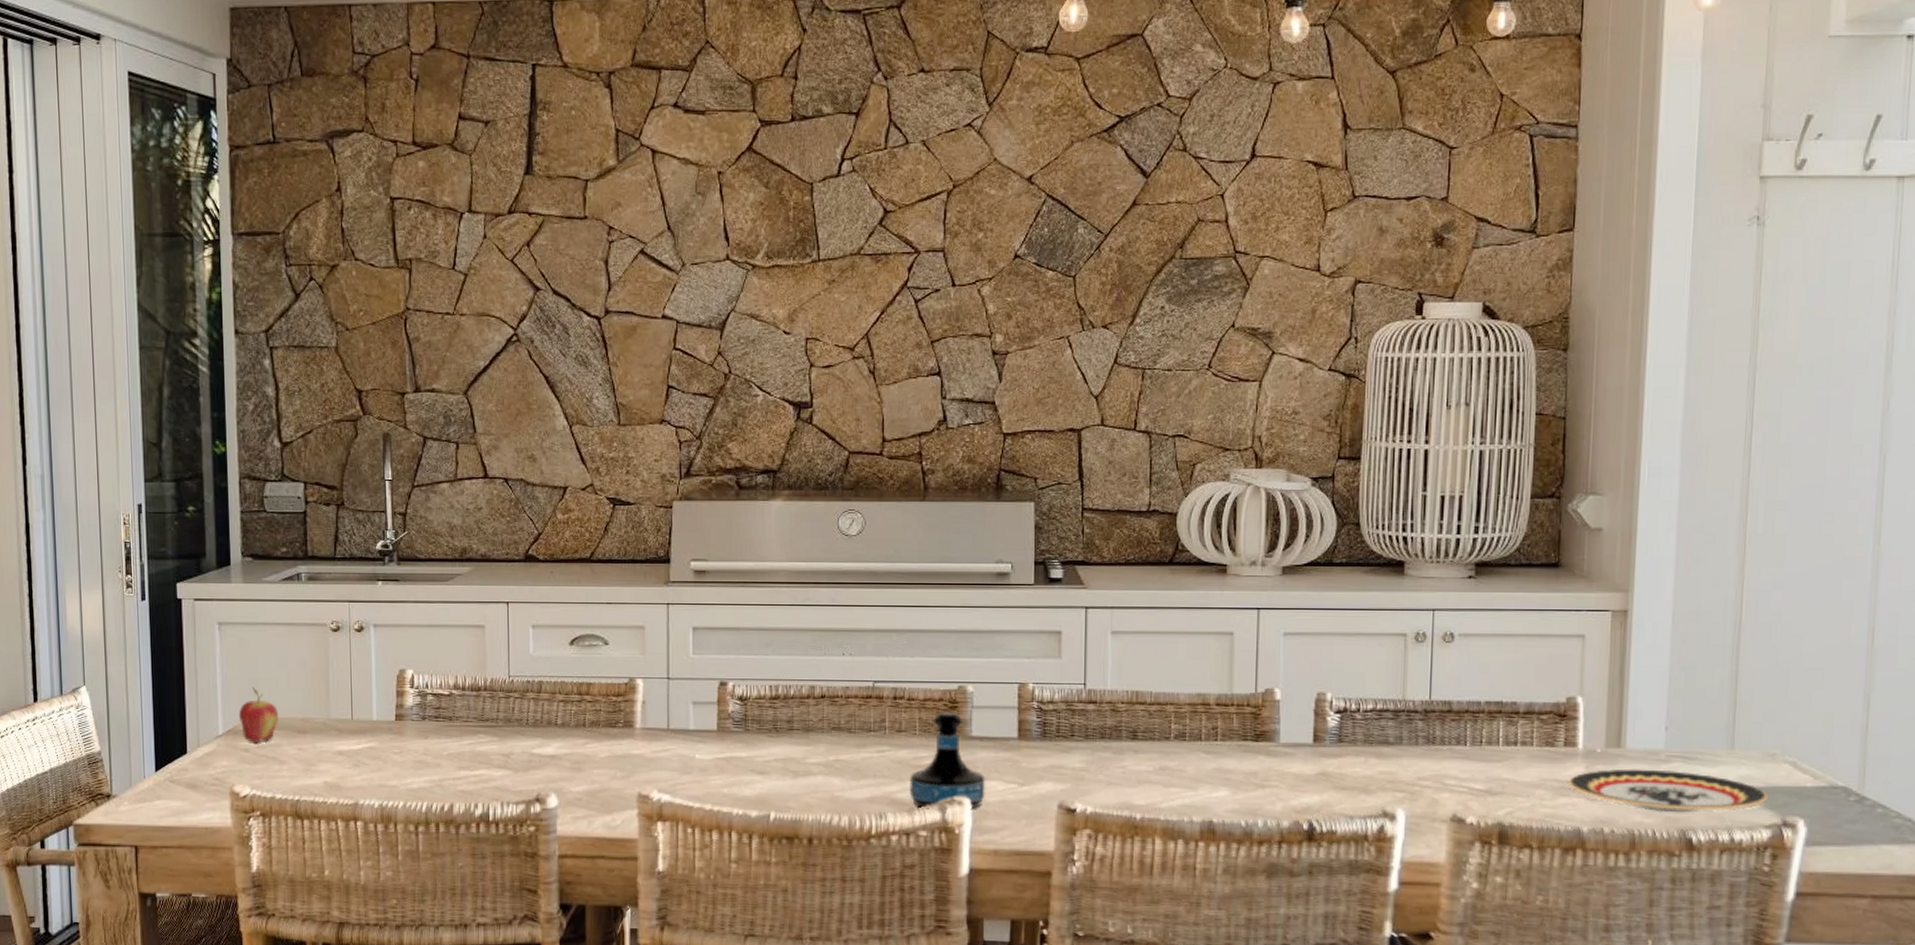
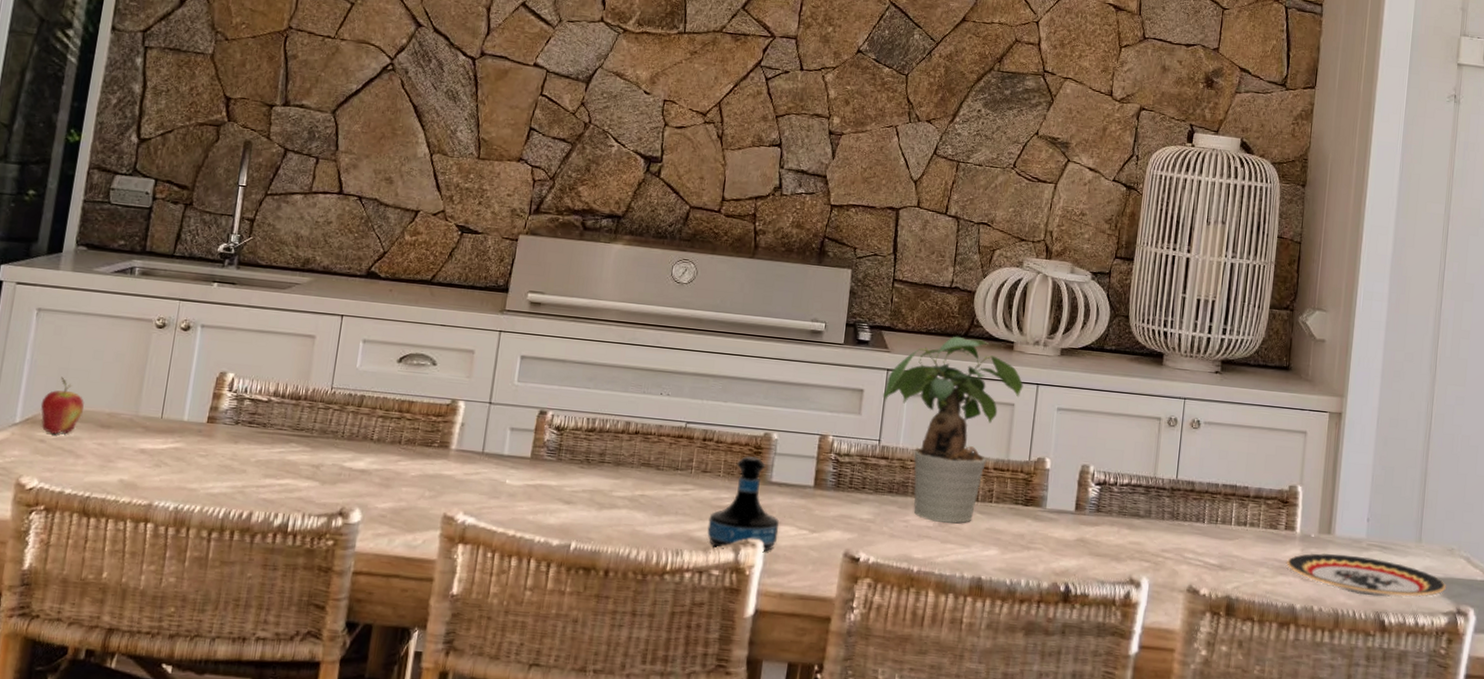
potted plant: none [1083,564,1242,766] -> present [883,336,1024,524]

